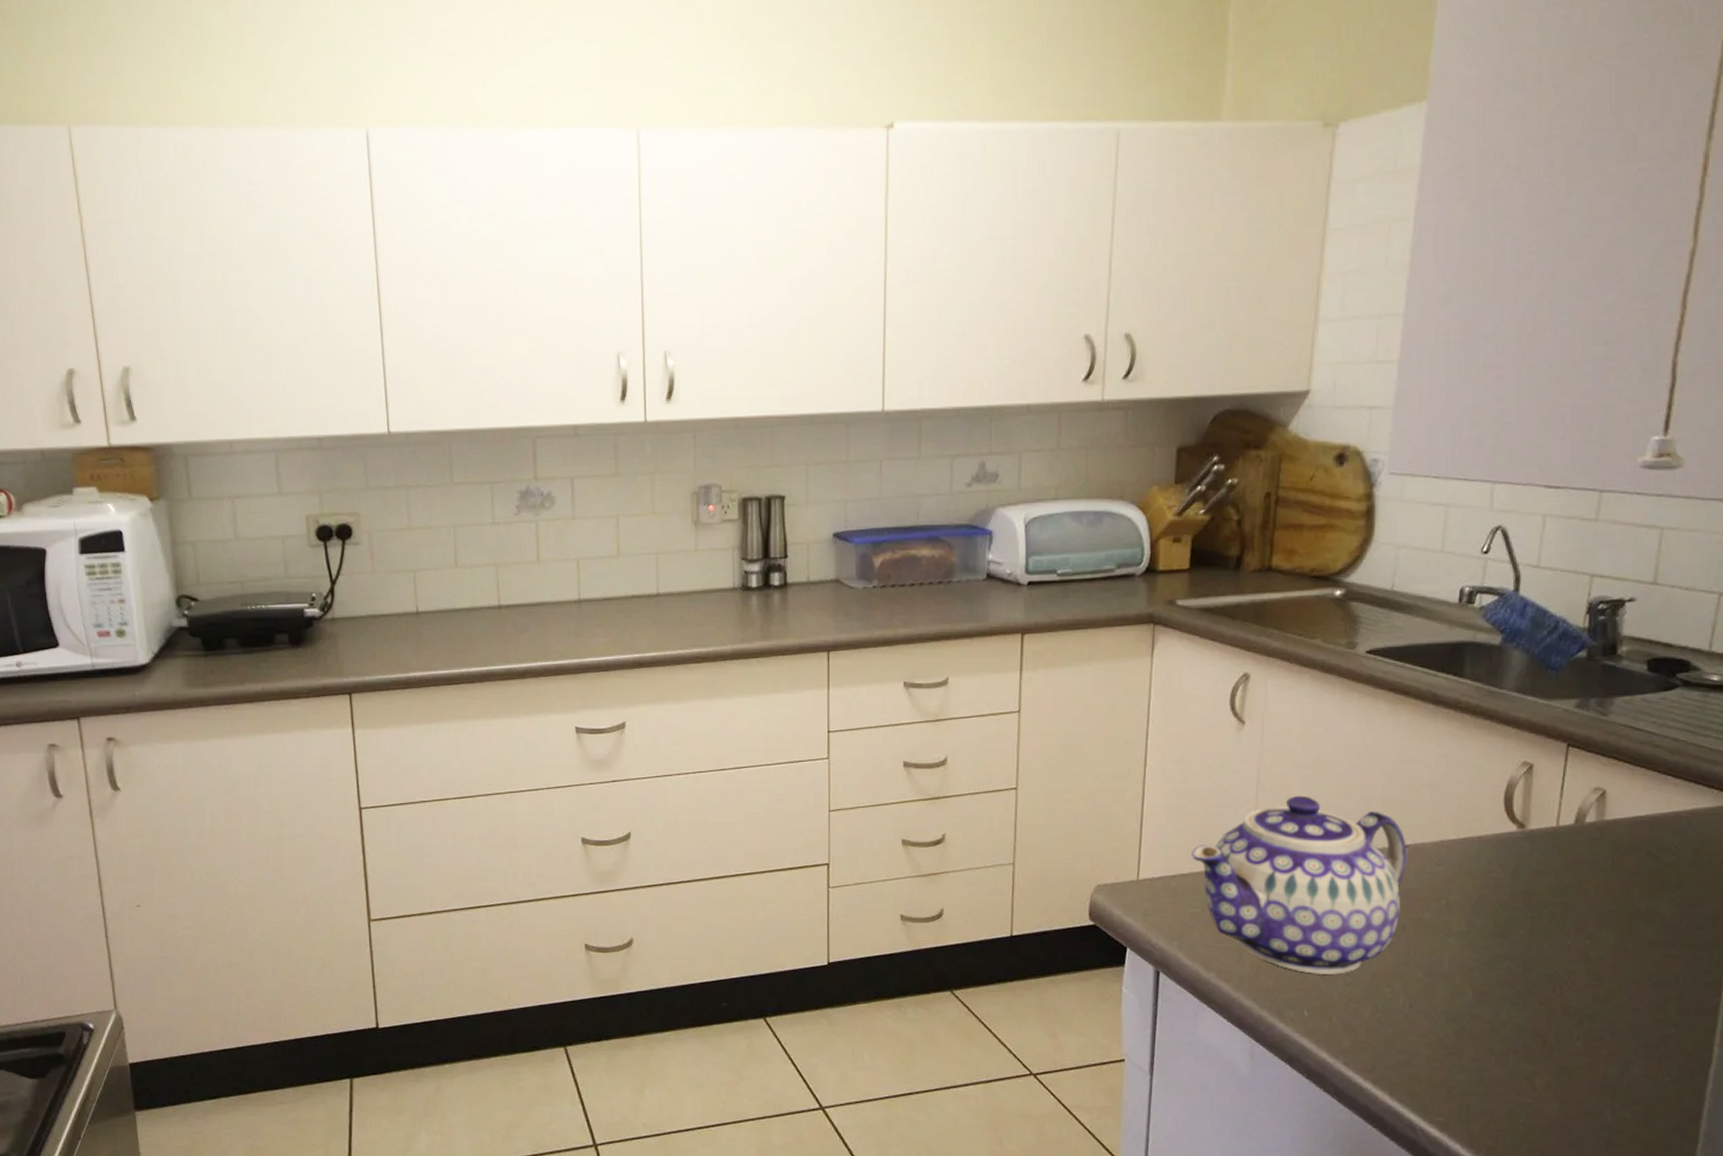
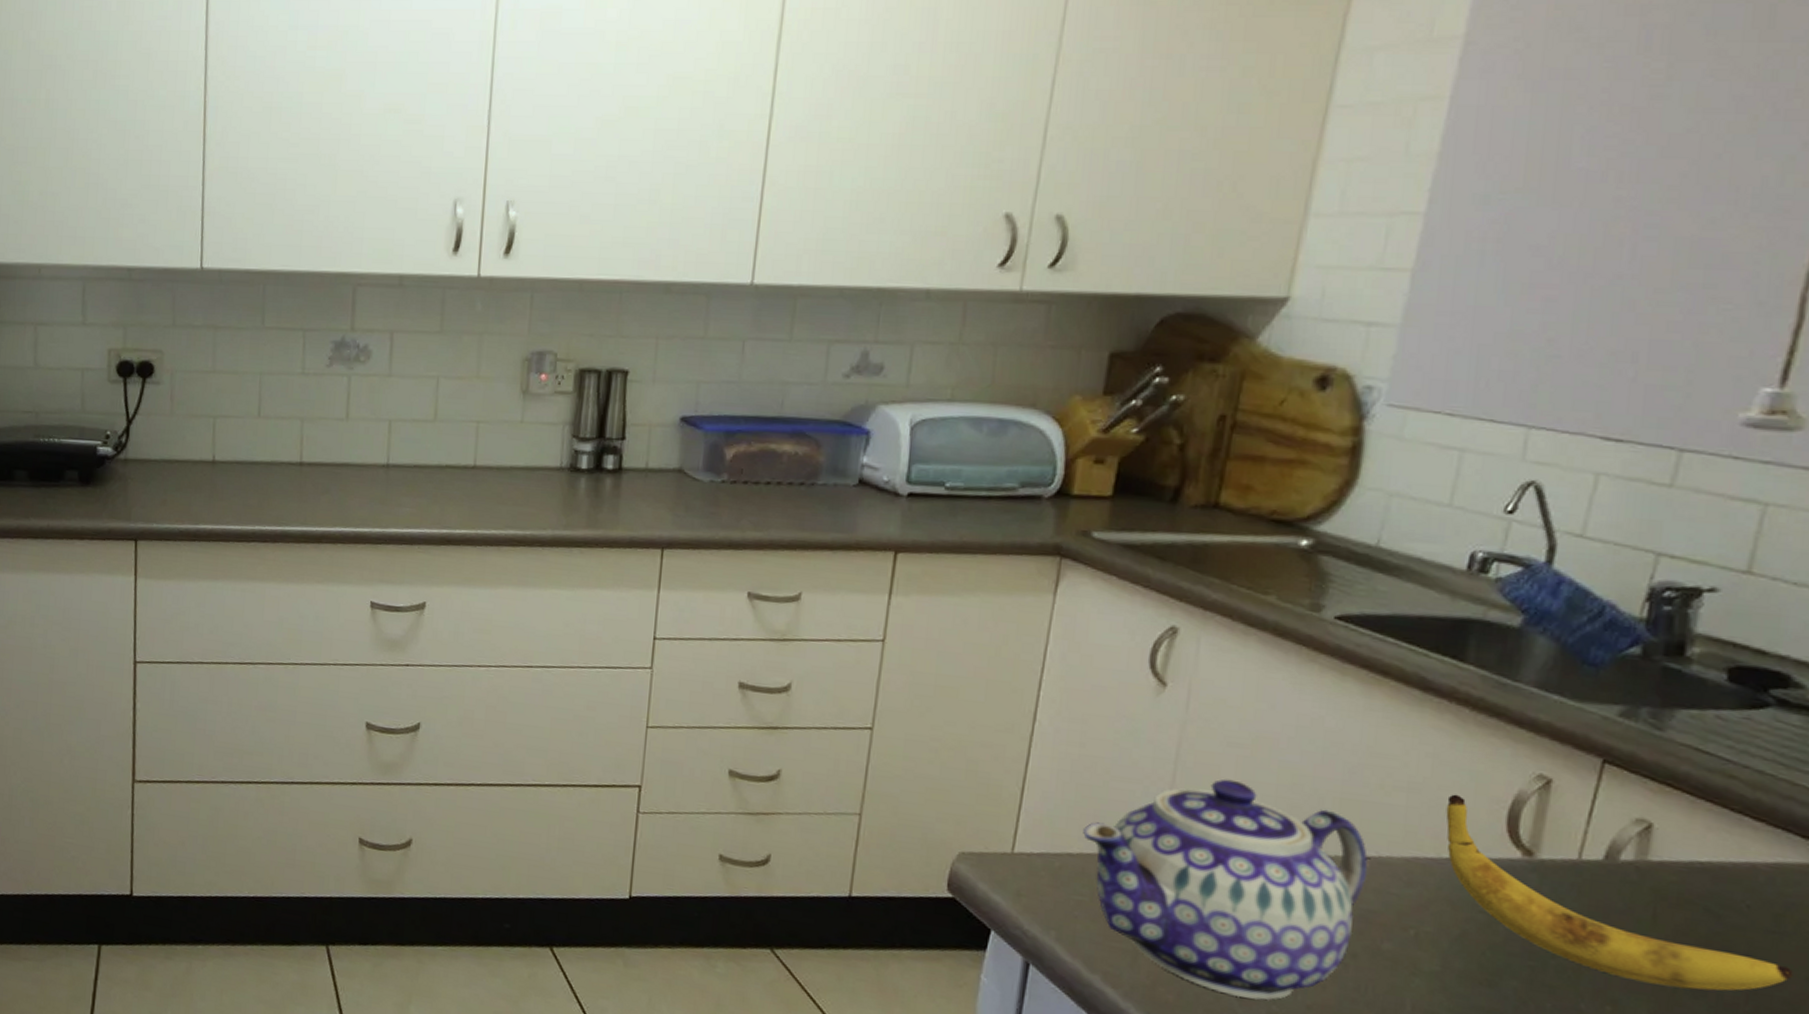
banana: none [1460,785,1710,918] -> present [1445,794,1793,991]

